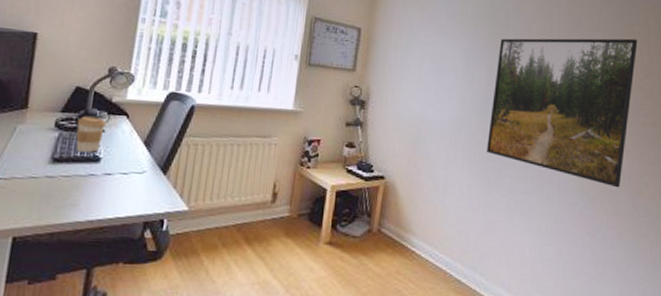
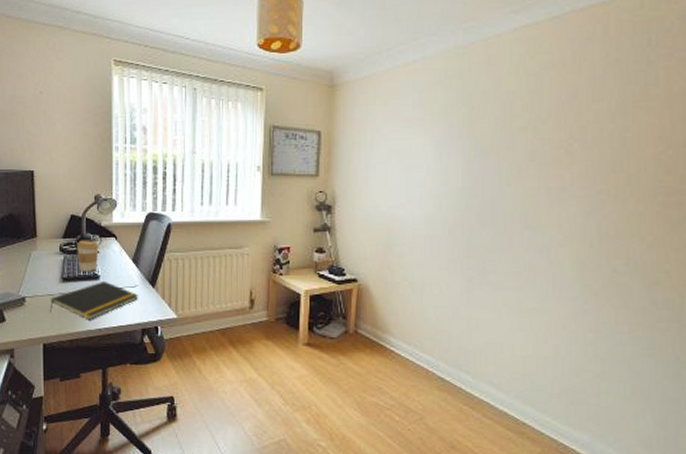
notepad: none [28,164,145,210] -> present [49,280,138,320]
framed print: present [487,38,638,188] -> none [467,104,656,279]

